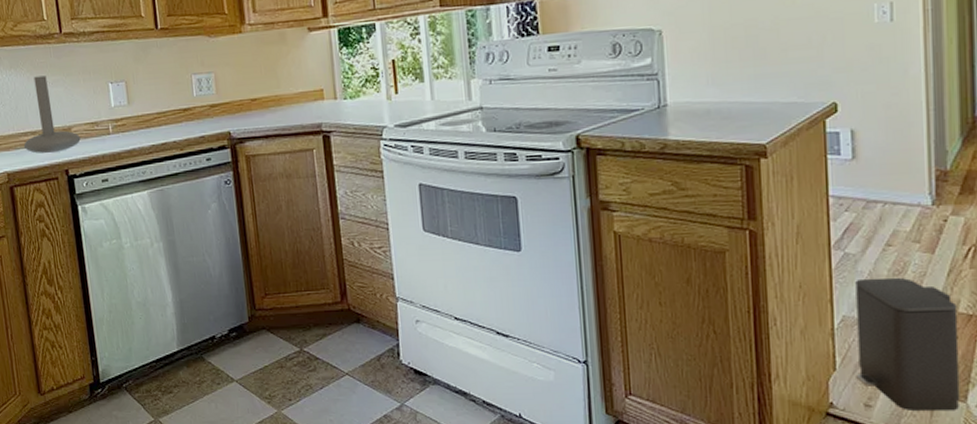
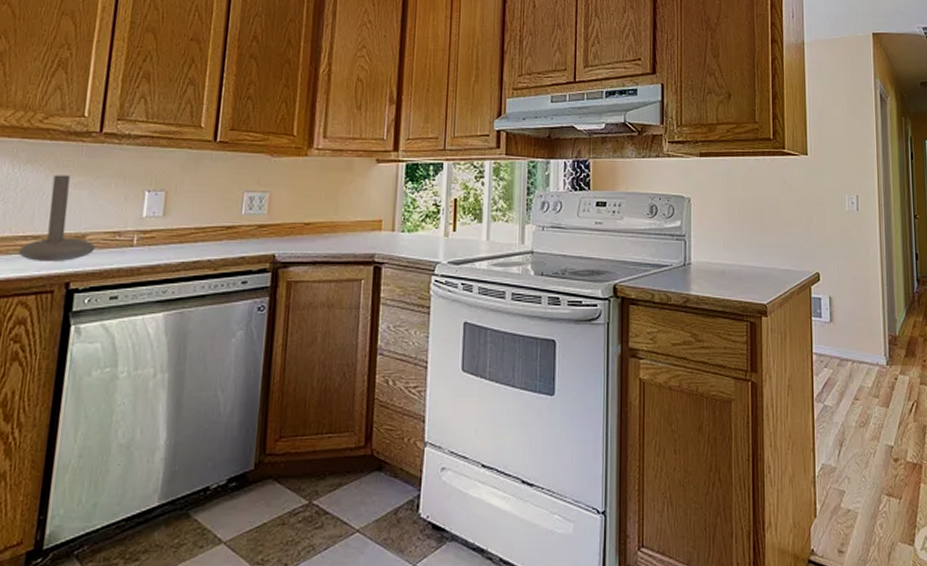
pedal bin: present [855,277,960,410] -> none [832,428,910,555]

